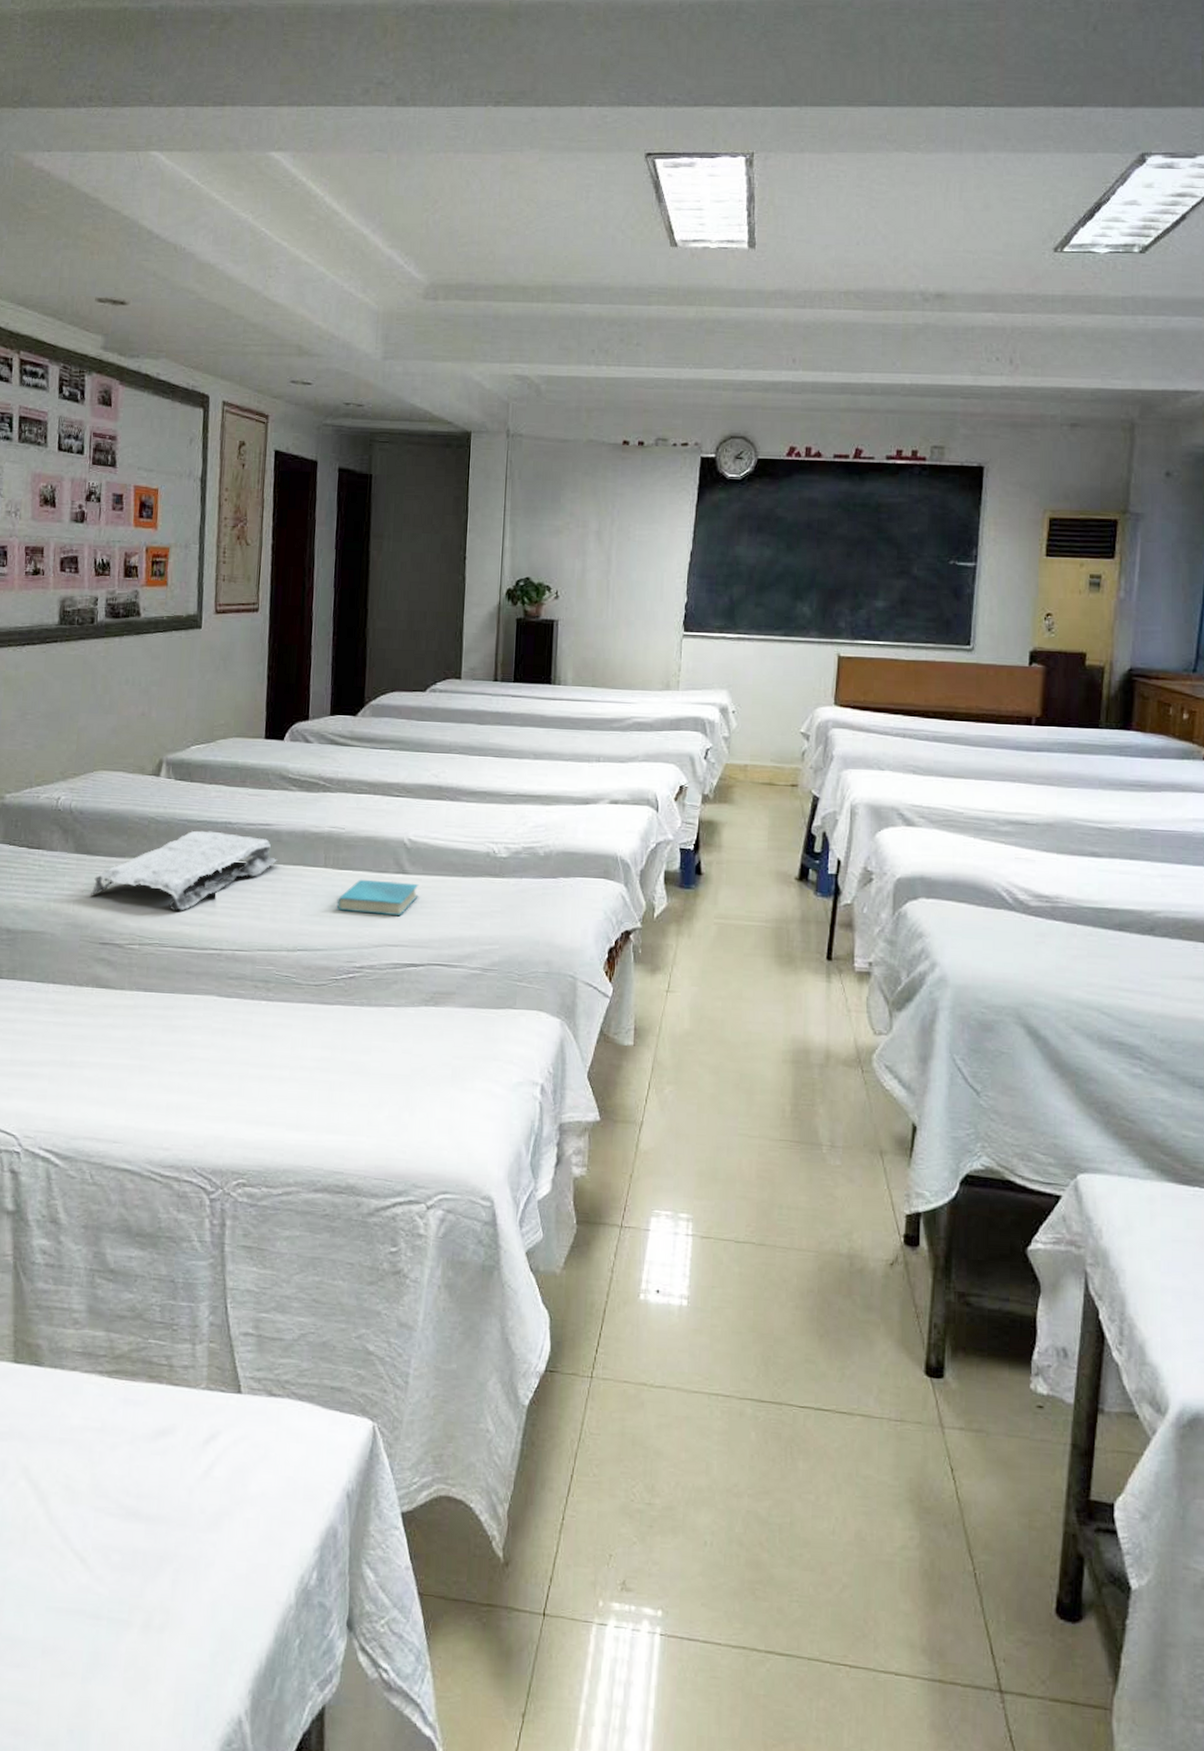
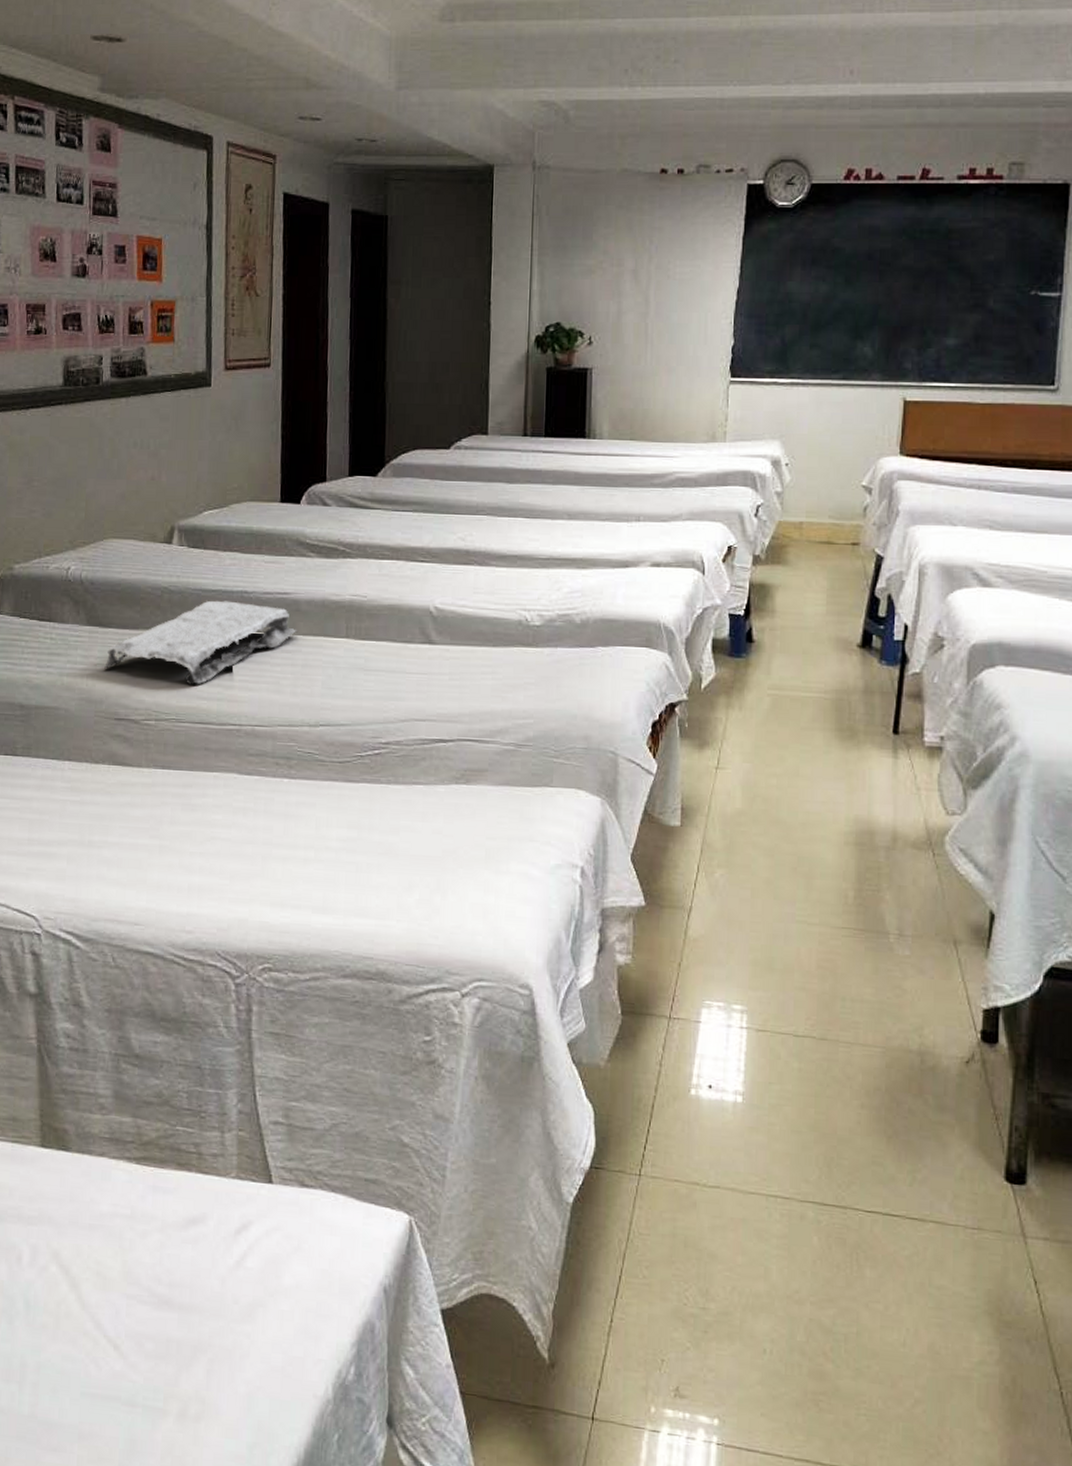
book: present [336,879,419,915] -> none [360,650,447,688]

